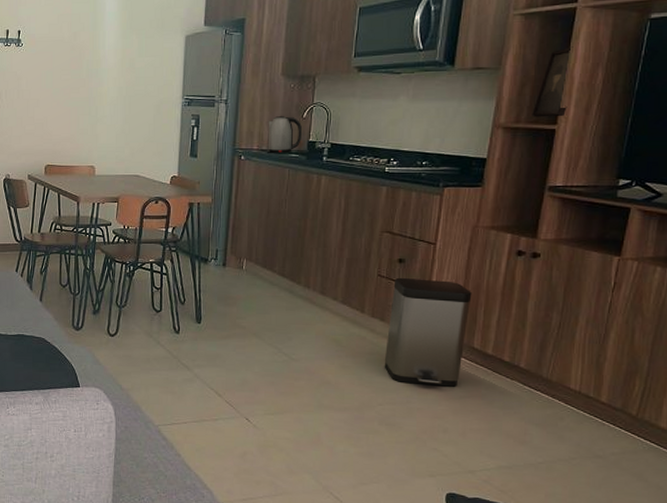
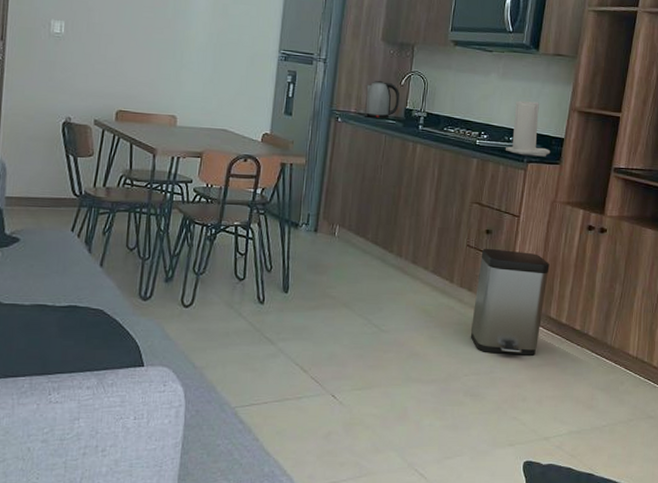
paper towel: none [418,122,471,180] -> present [506,100,551,157]
picture frame: present [532,46,573,118] -> none [602,45,635,106]

